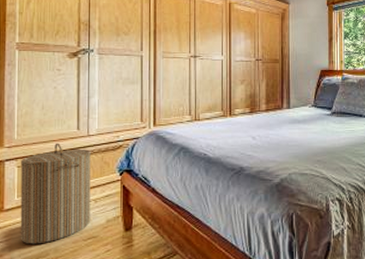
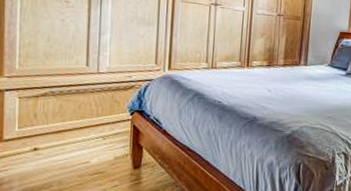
laundry hamper: present [20,142,91,245] -> none [21,77,100,176]

